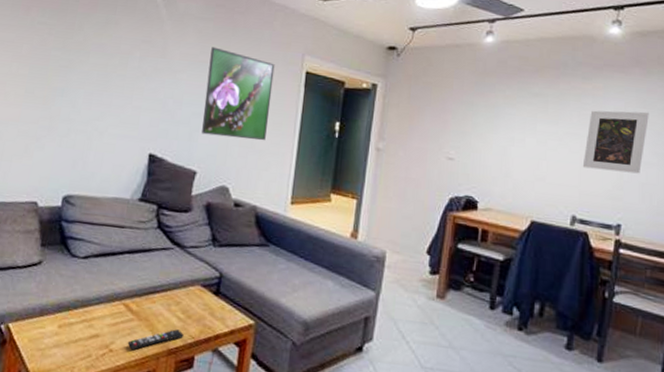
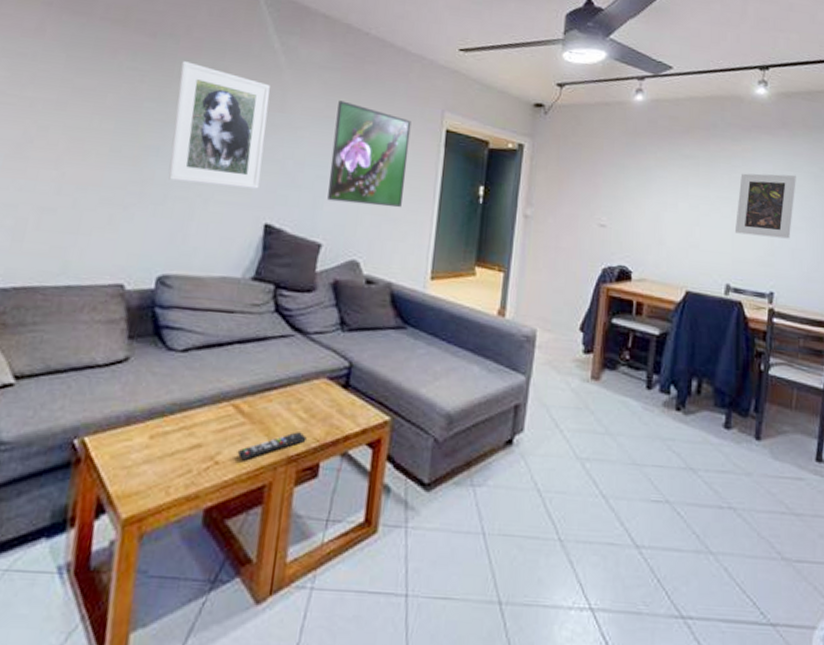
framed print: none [71,16,154,124] -> present [168,61,270,189]

